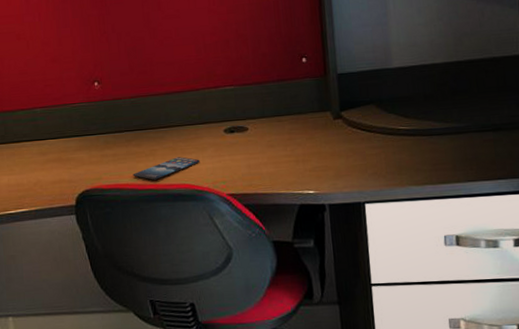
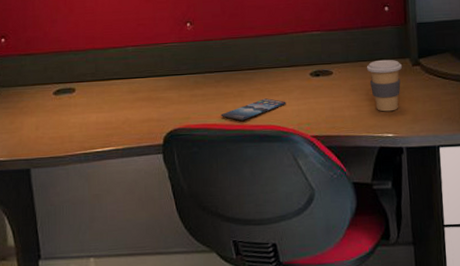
coffee cup: none [283,113,323,168] -> present [366,59,403,112]

